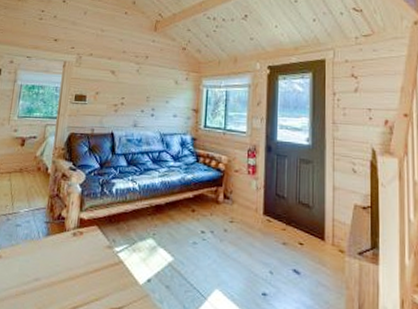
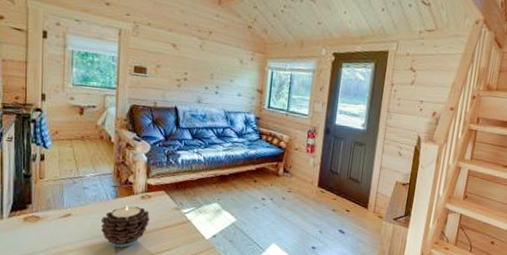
candle: none [29,245,81,297] -> present [100,206,151,248]

